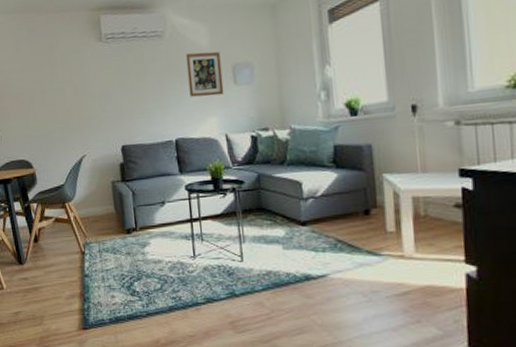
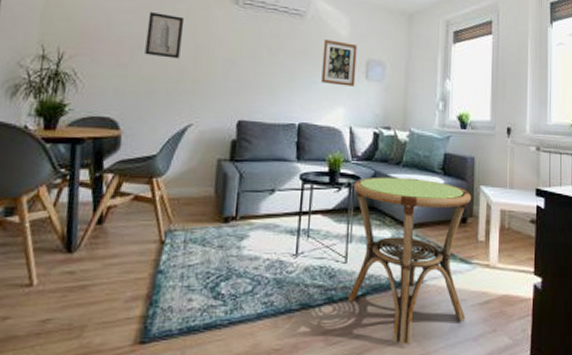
wall art: none [33,64,64,104] -> present [145,12,185,59]
side table: none [237,175,380,335] -> present [347,177,472,346]

